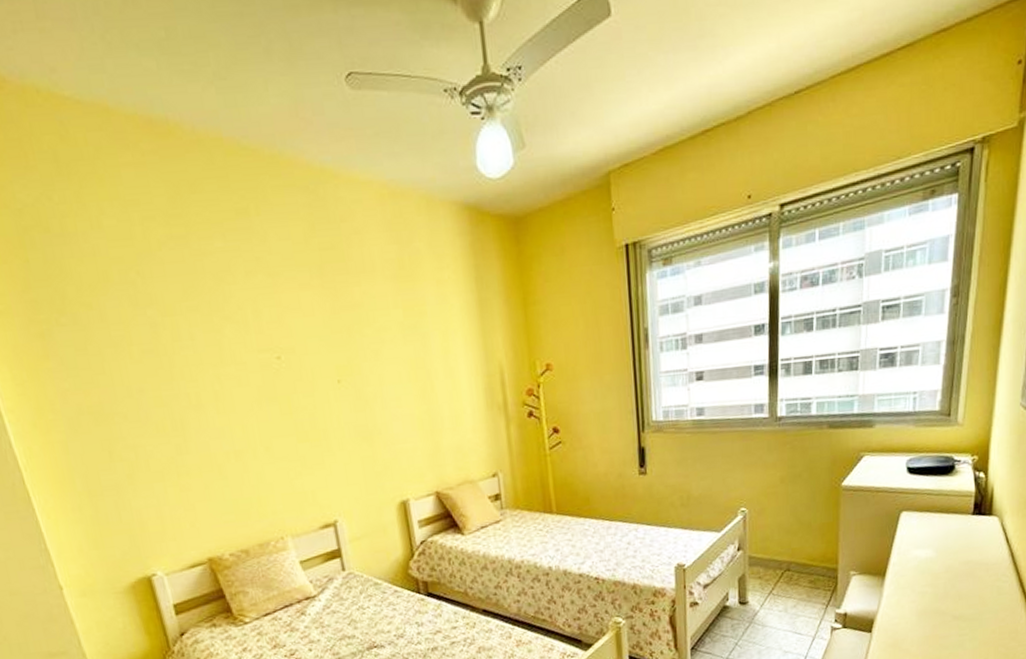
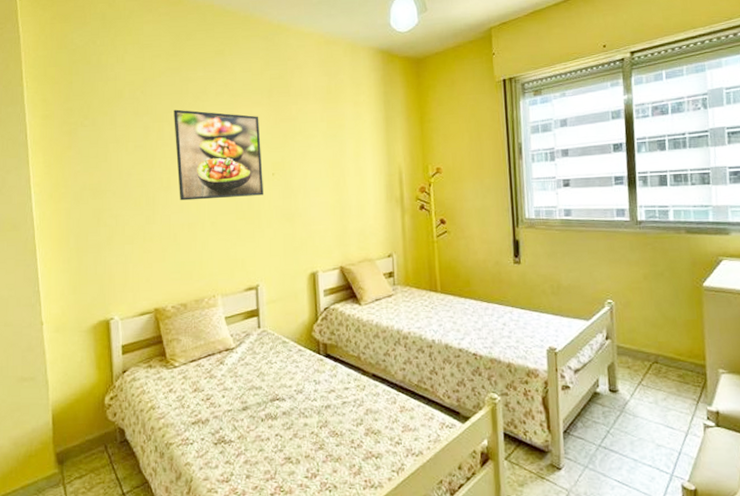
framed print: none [188,296,329,422] -> present [174,109,263,201]

